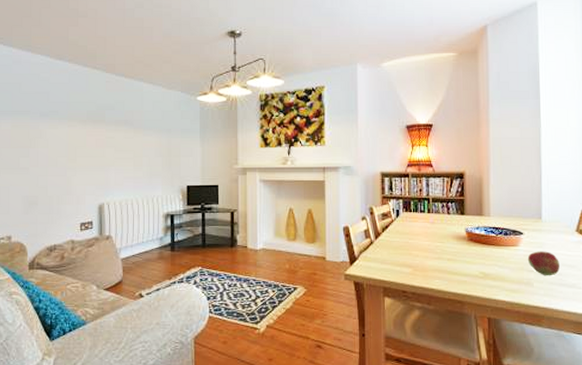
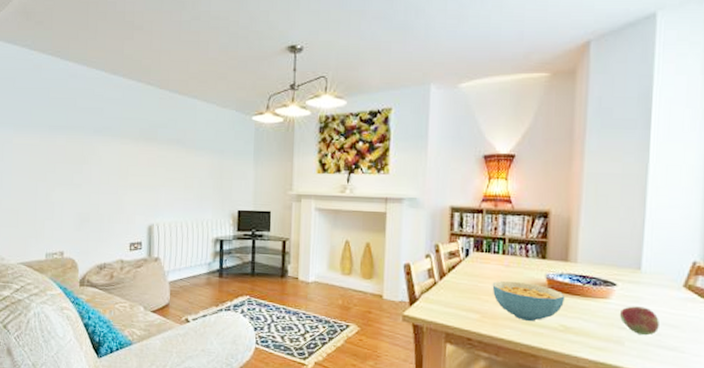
cereal bowl: none [421,236,483,271] -> present [492,280,565,321]

